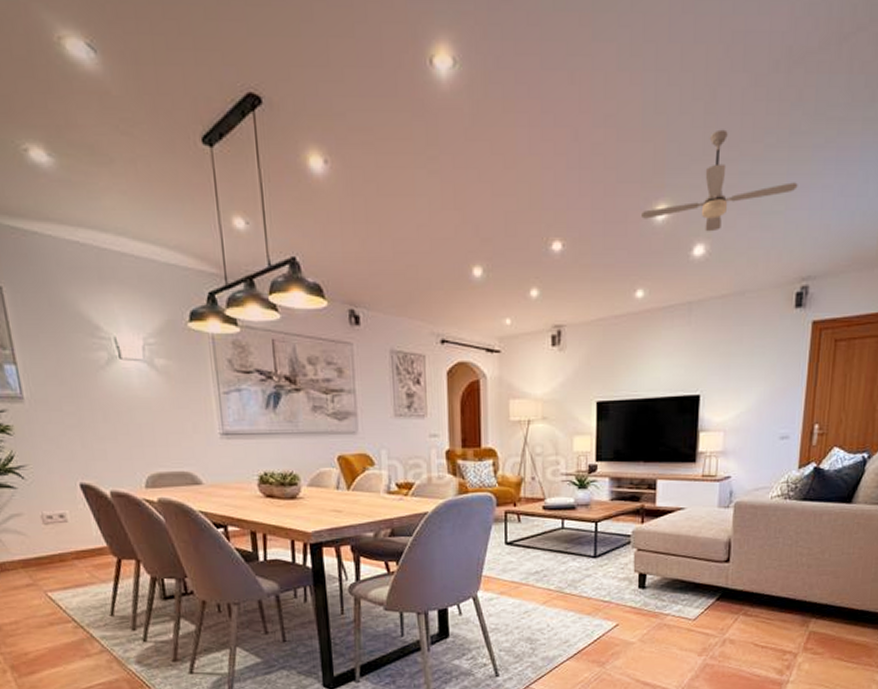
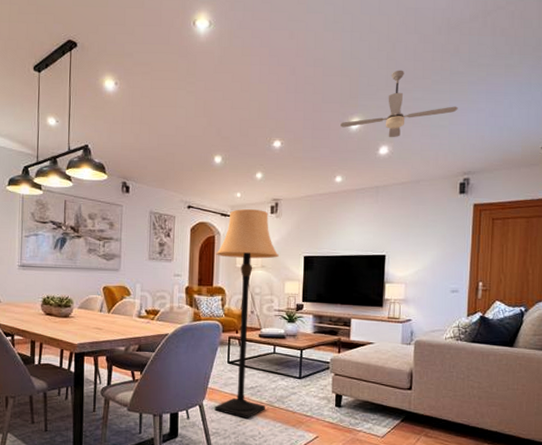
lamp: none [481,340,564,610] -> present [214,208,279,419]

